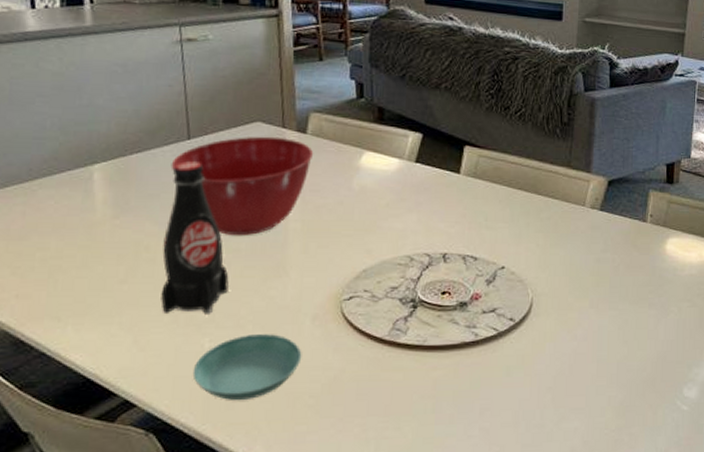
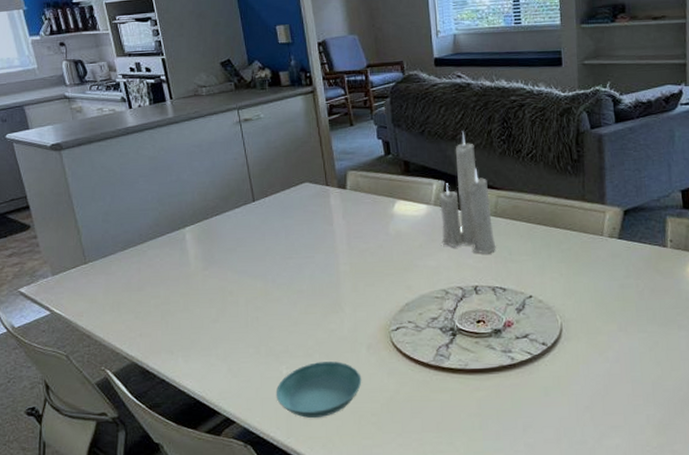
bottle: present [161,161,229,314] -> none [243,220,297,346]
mixing bowl: present [170,136,314,236] -> none [242,194,354,280]
candle: none [412,80,472,219] -> present [439,131,496,254]

